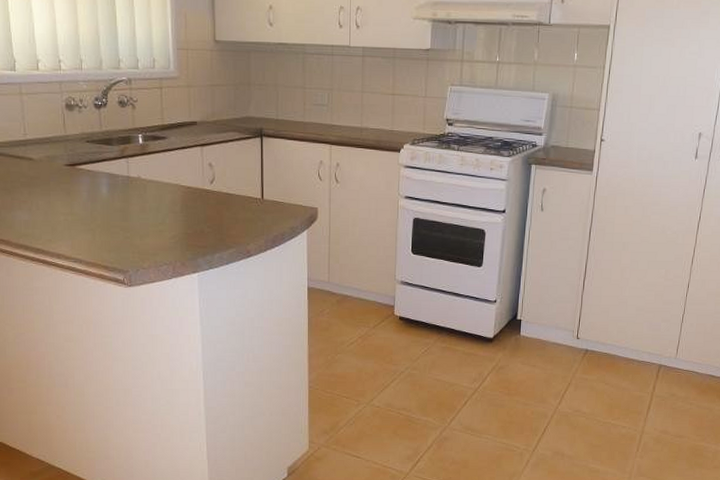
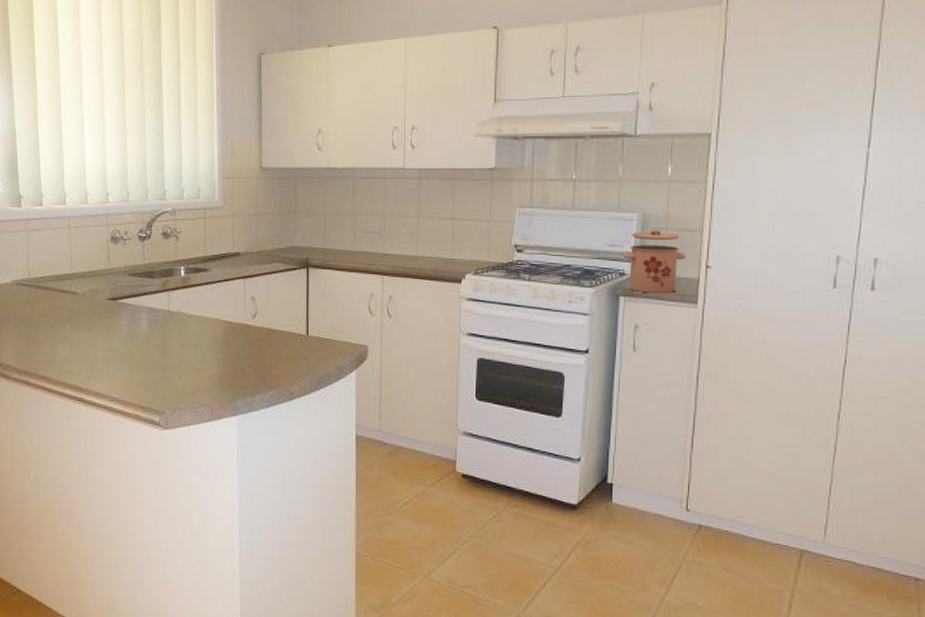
cooking pot: none [535,107,586,163] -> present [622,229,687,294]

